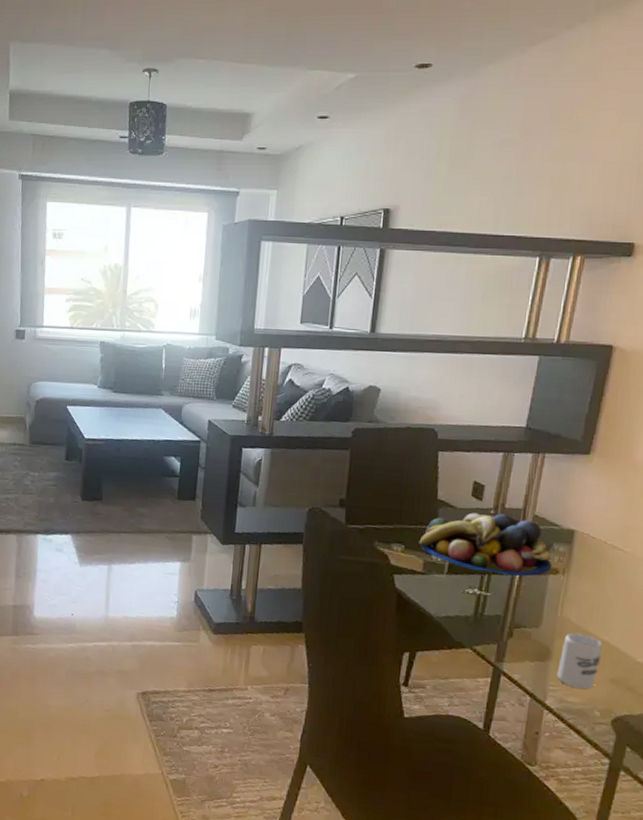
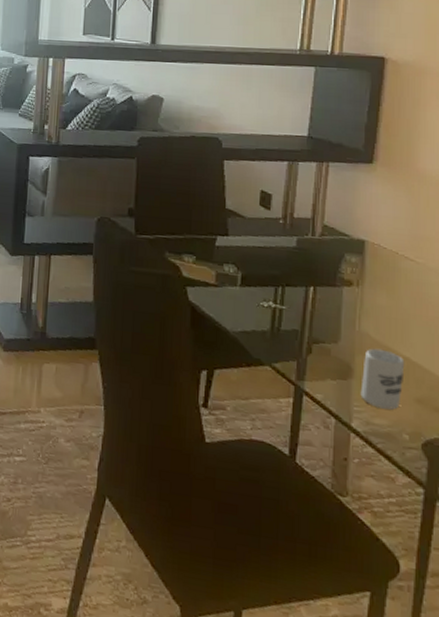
fruit bowl: present [418,512,552,576] -> none [210,222,345,289]

